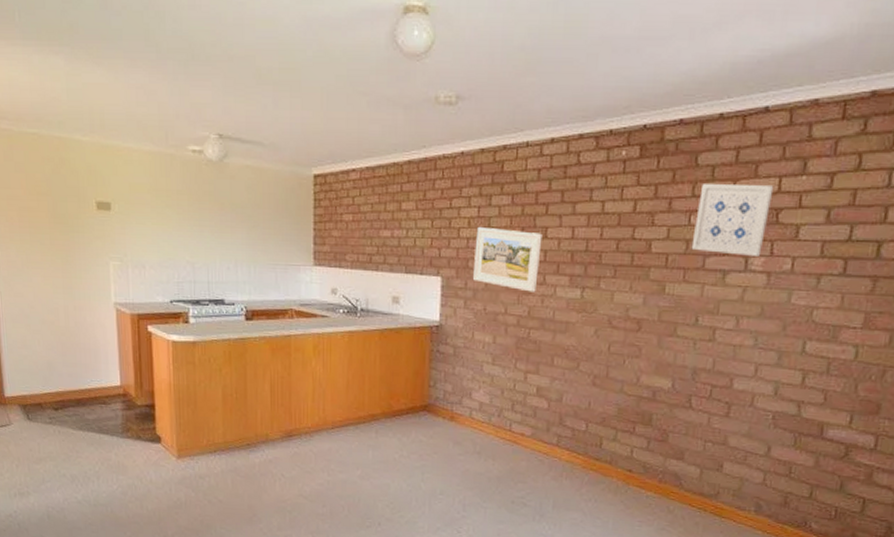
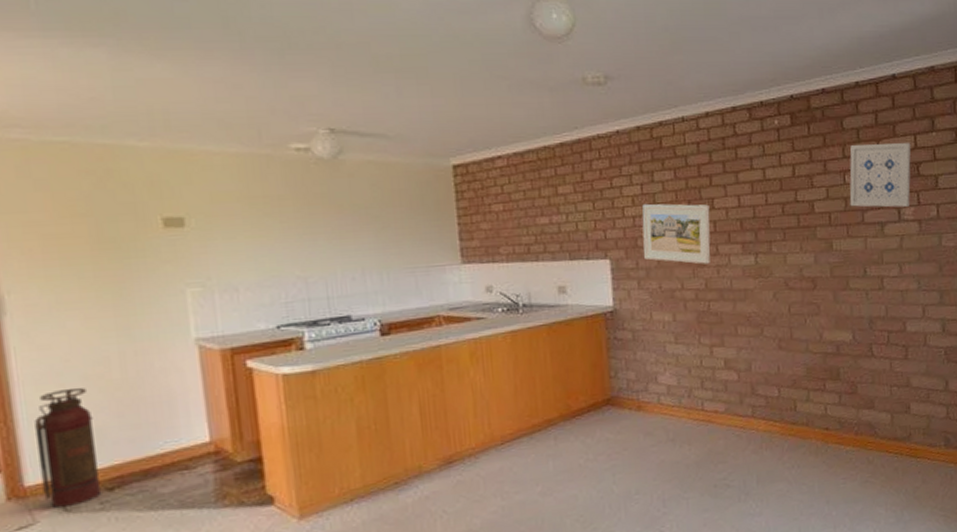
fire extinguisher: none [12,328,51,417] -> present [34,387,102,509]

